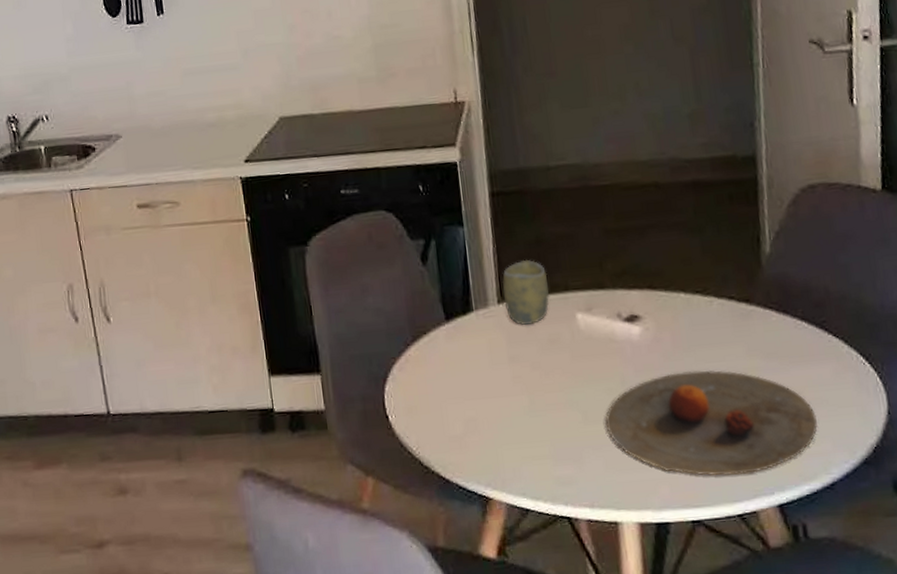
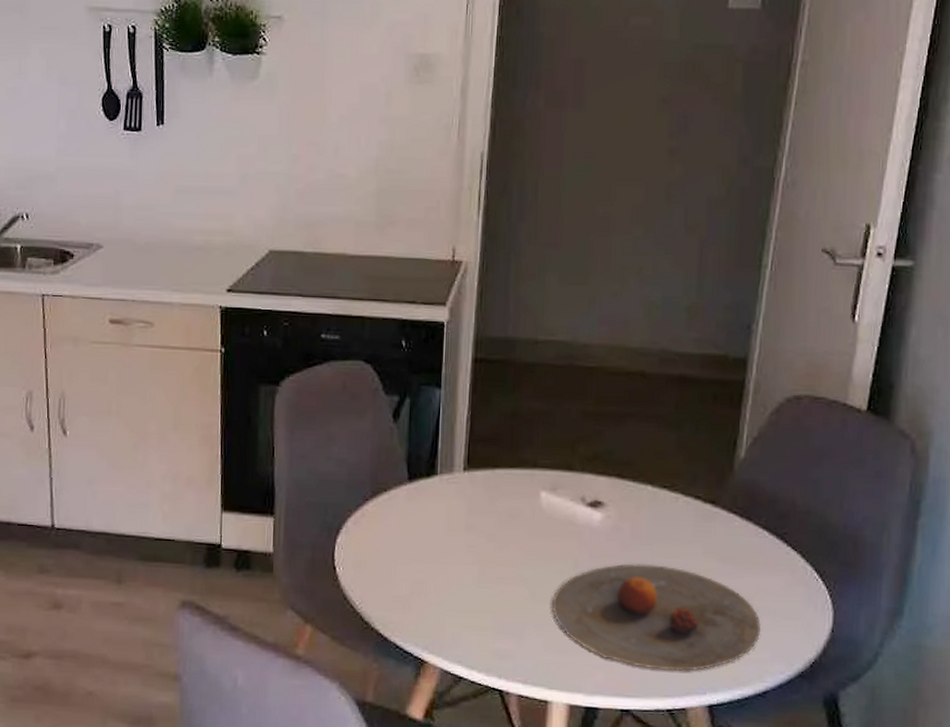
cup: present [502,259,550,325] -> none [470,430,518,496]

